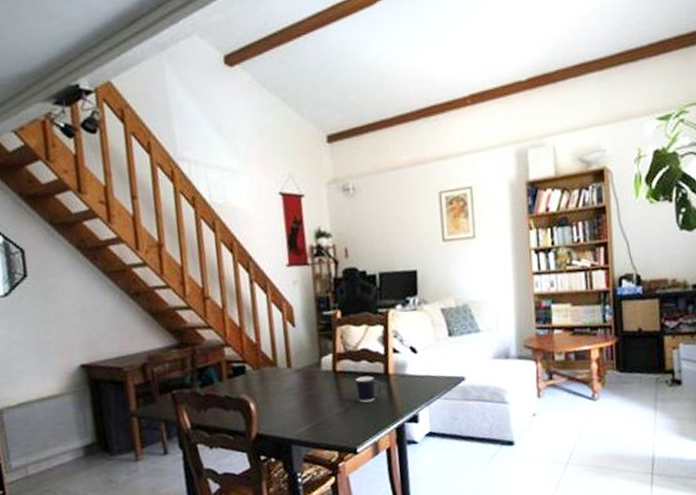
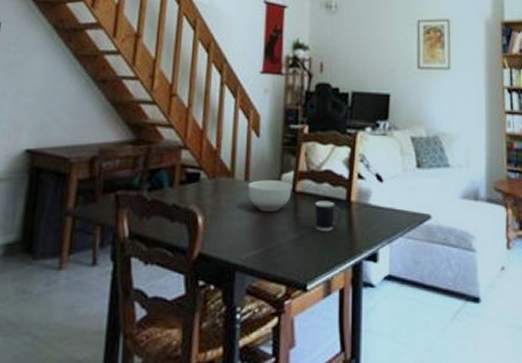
bowl: none [291,363,333,392] -> present [248,180,292,212]

